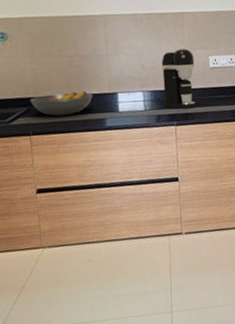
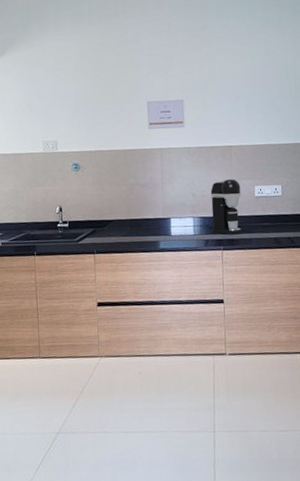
fruit bowl: present [29,91,93,116] -> none [95,215,149,237]

